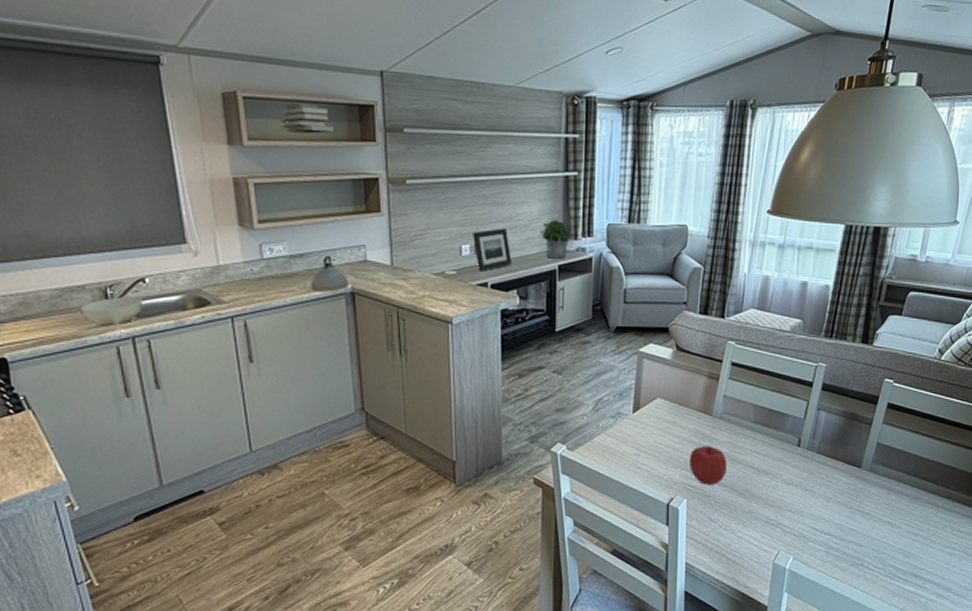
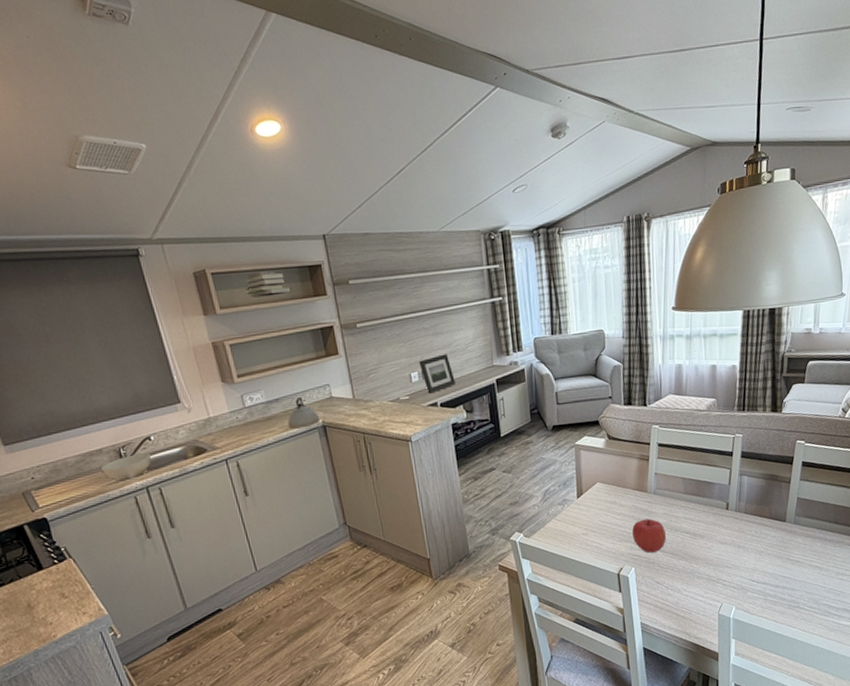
potted plant: present [541,220,572,259] -> none [477,340,504,375]

